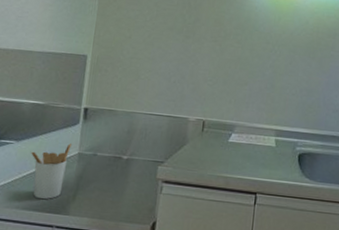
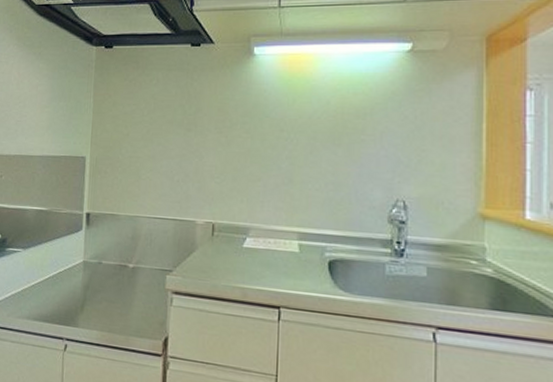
utensil holder: present [31,144,71,200] -> none [38,251,76,310]

